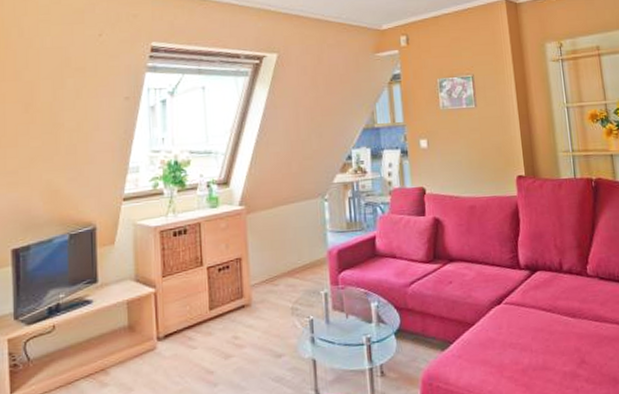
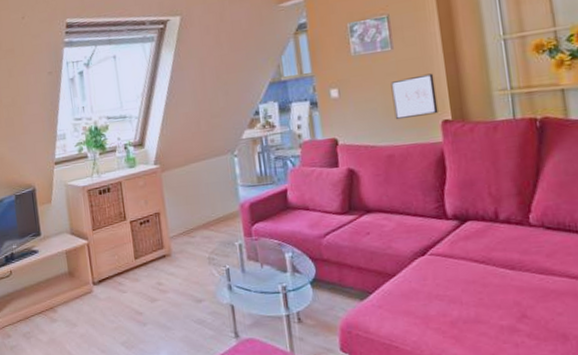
wall art: none [474,132,514,173] -> present [390,73,439,120]

